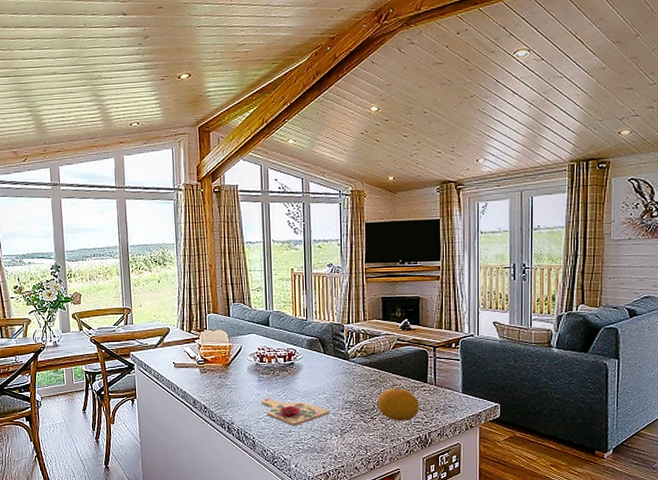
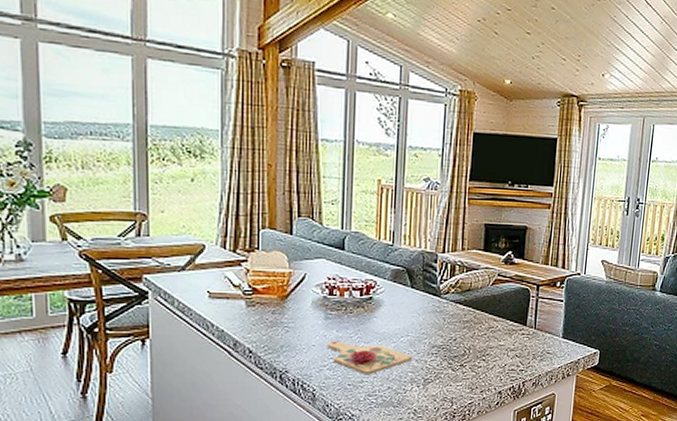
fruit: present [377,388,419,421] -> none [469,331,516,369]

